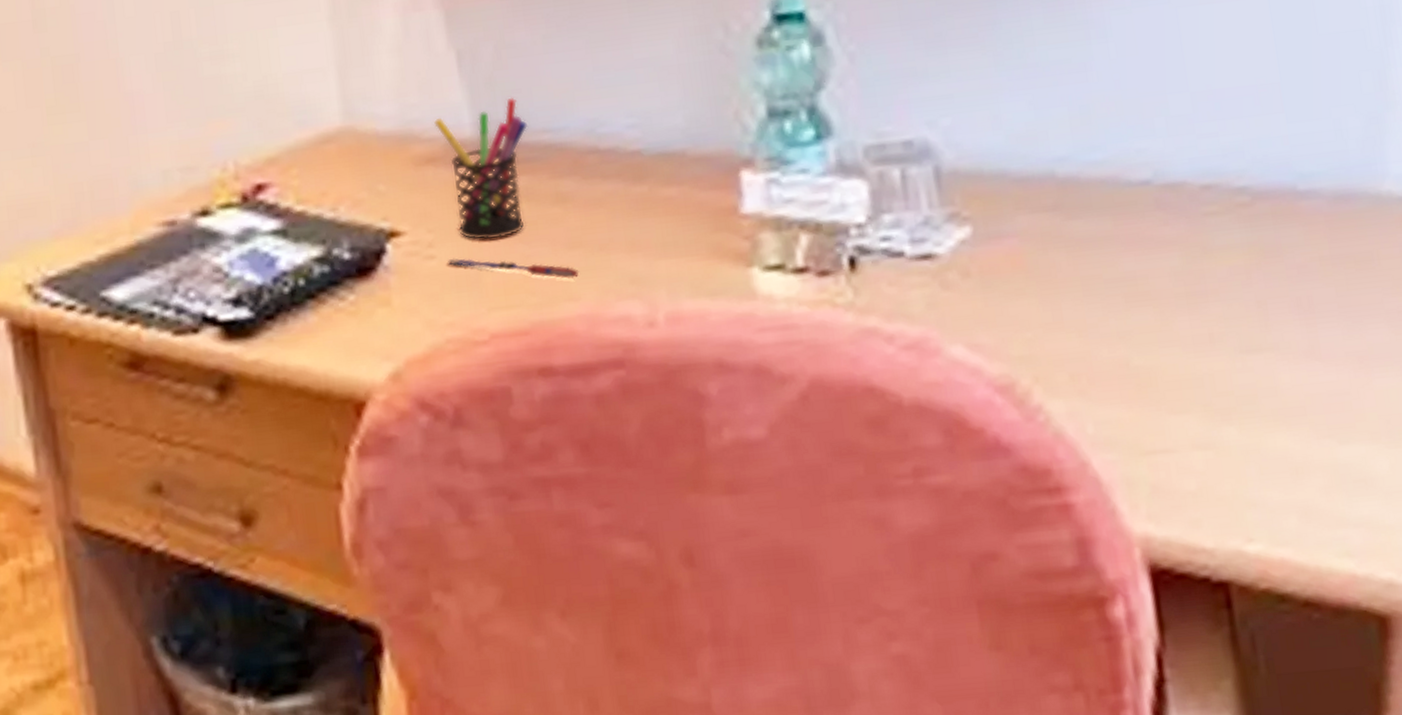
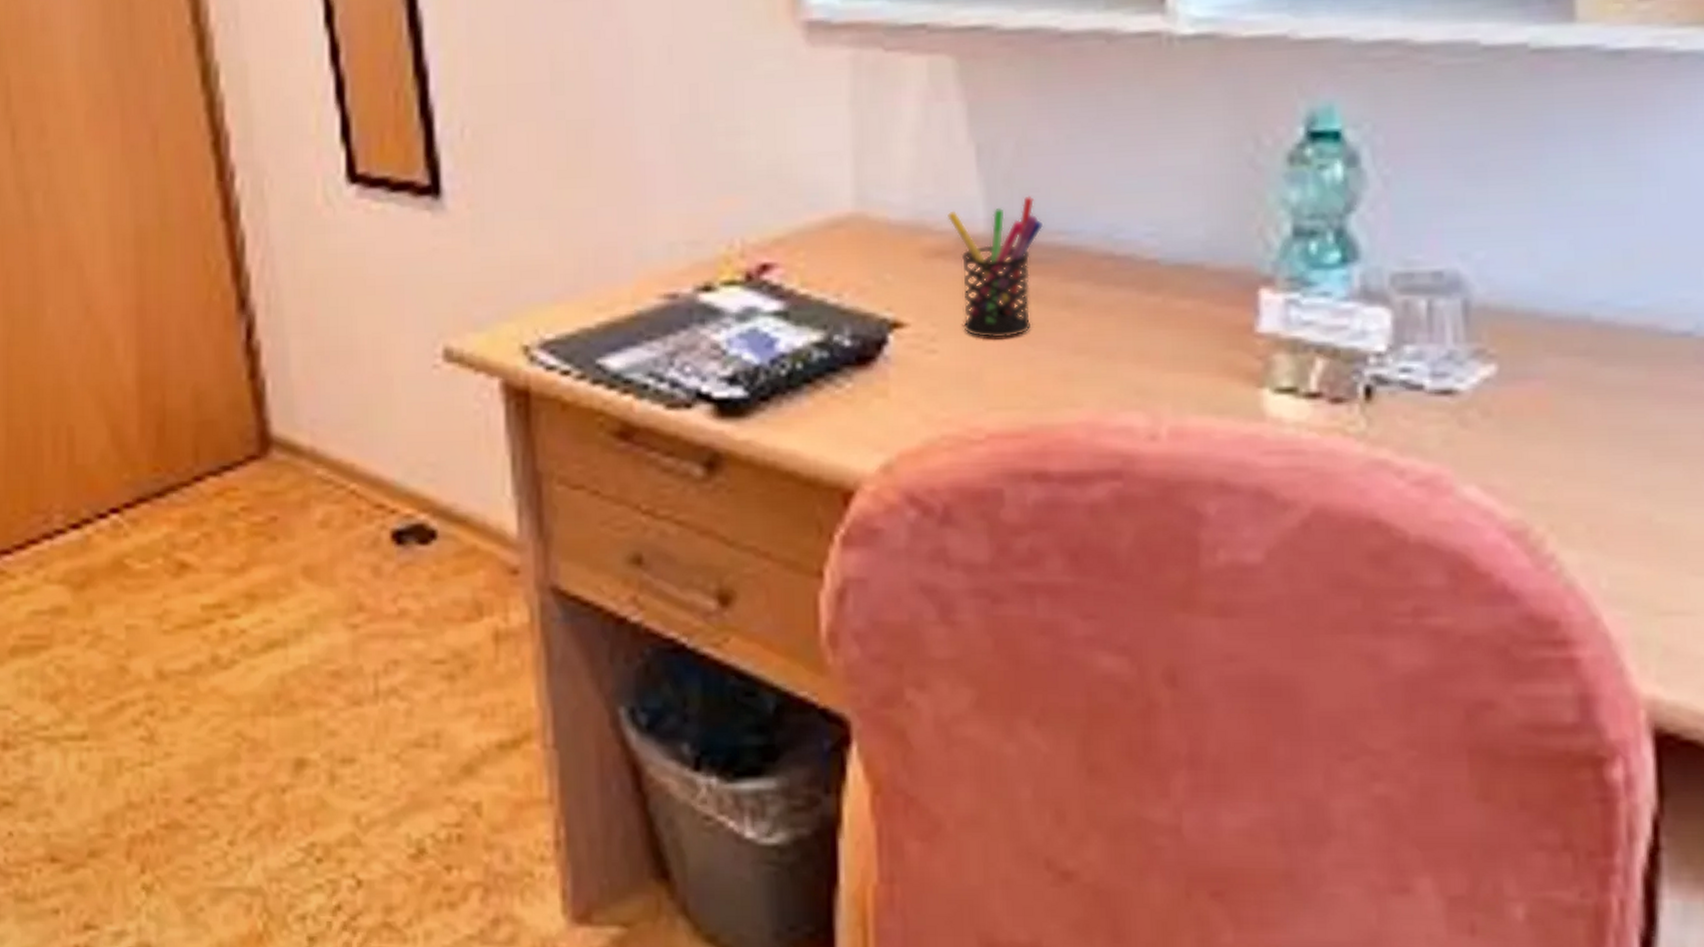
pen: present [448,258,579,280] -> none [950,354,1084,386]

